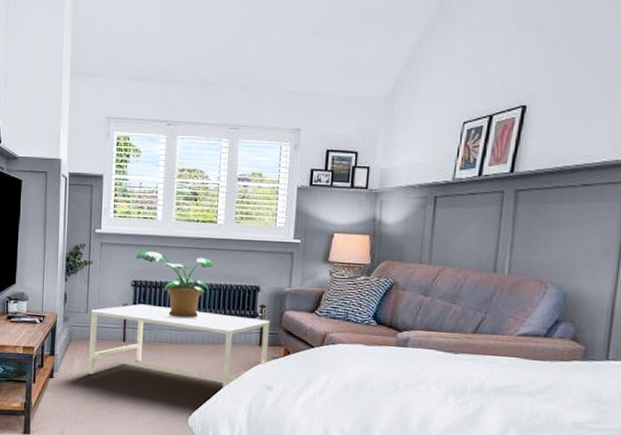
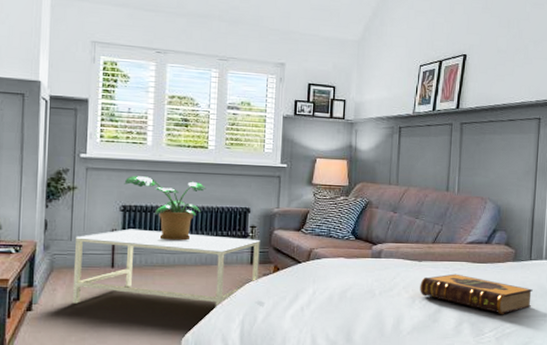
hardback book: none [454,370,609,425] -> present [420,273,533,315]

